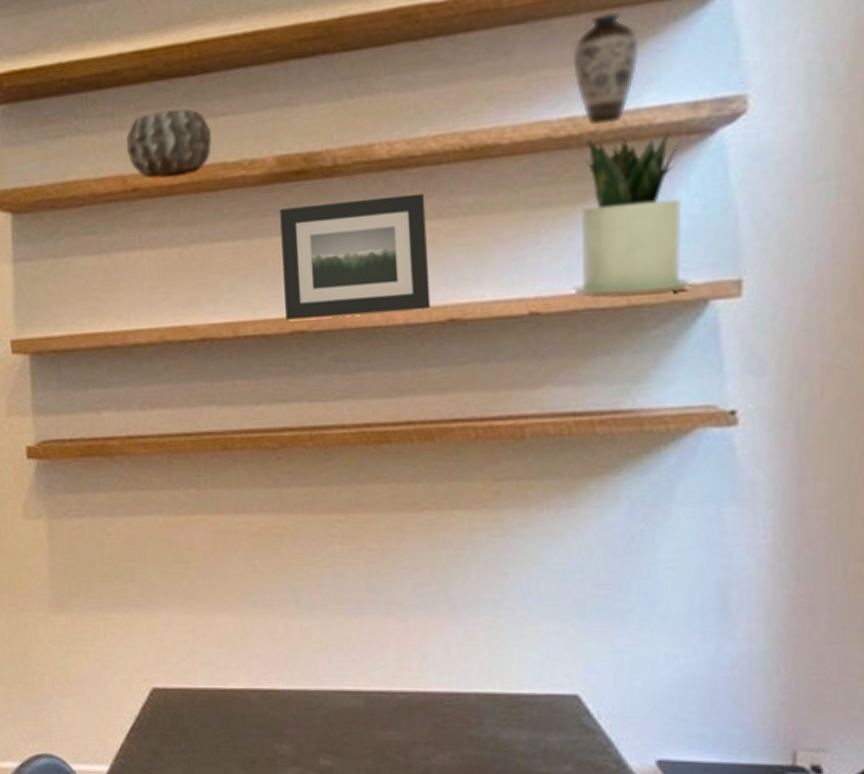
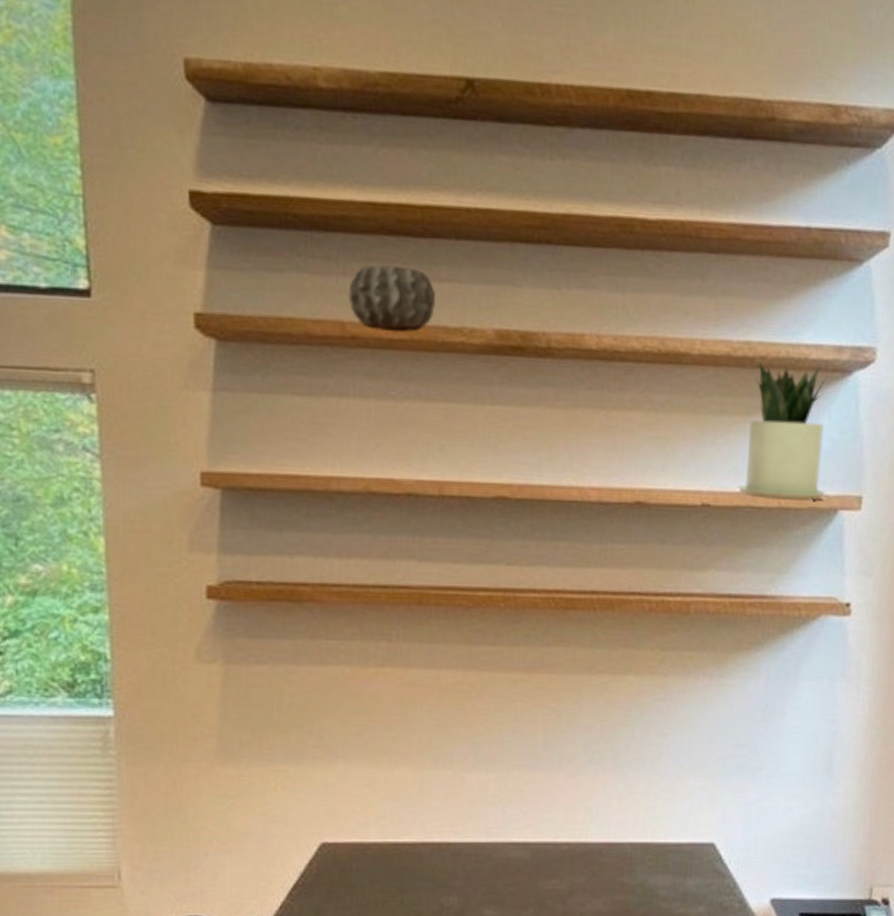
picture frame: present [280,193,431,320] -> none [491,380,625,491]
decorative vase: present [573,12,639,126] -> none [752,259,804,352]

